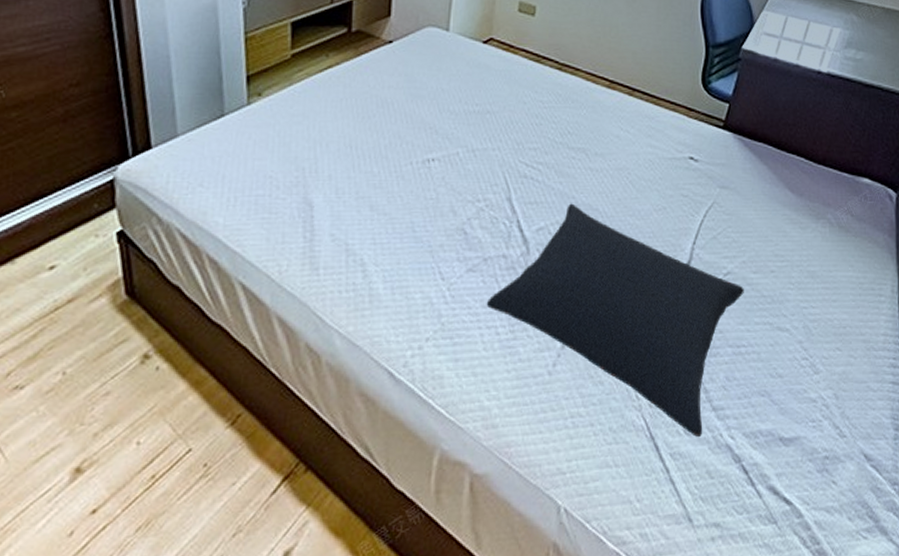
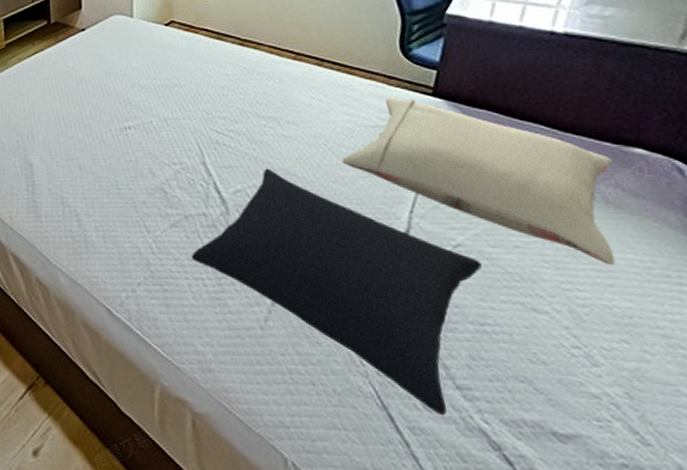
pillow: none [641,129,847,282] -> present [342,97,616,265]

